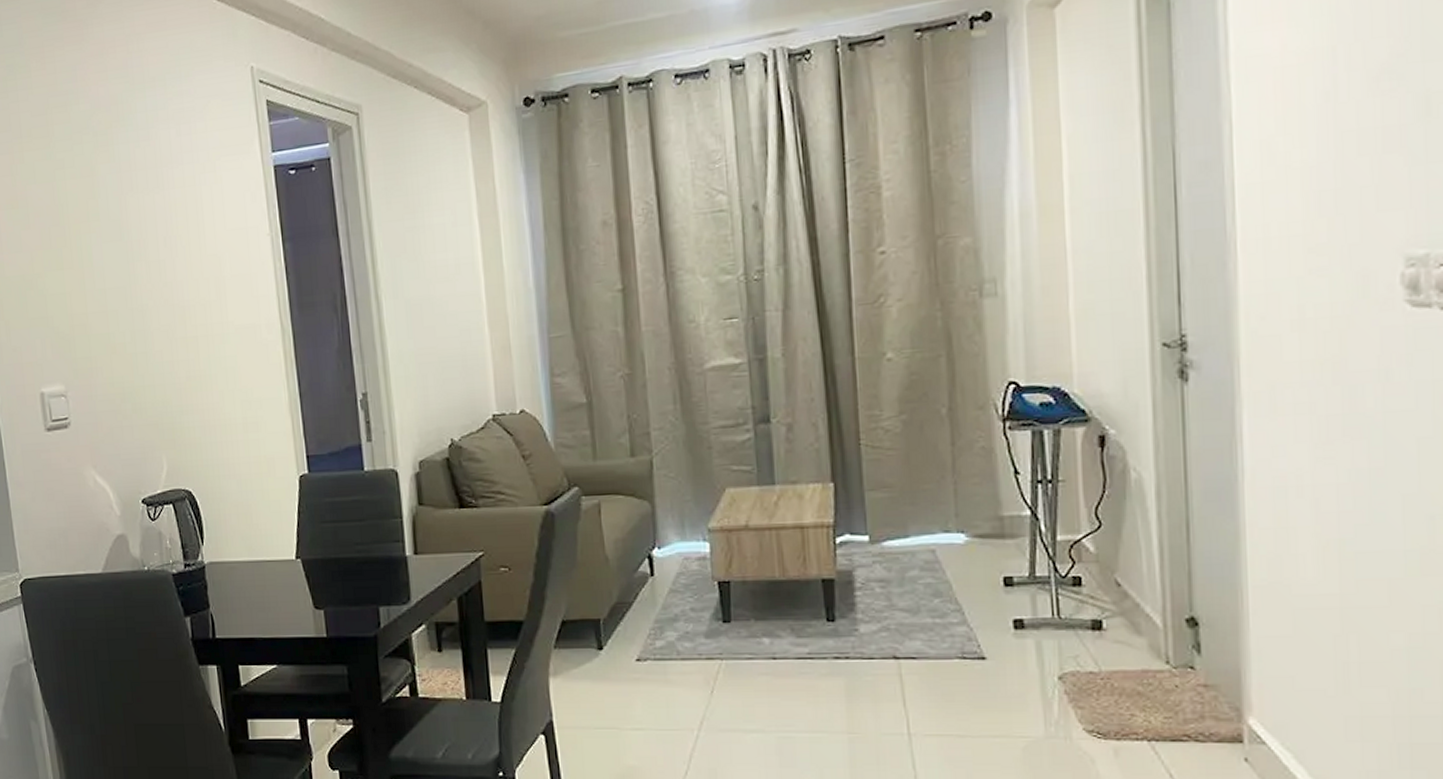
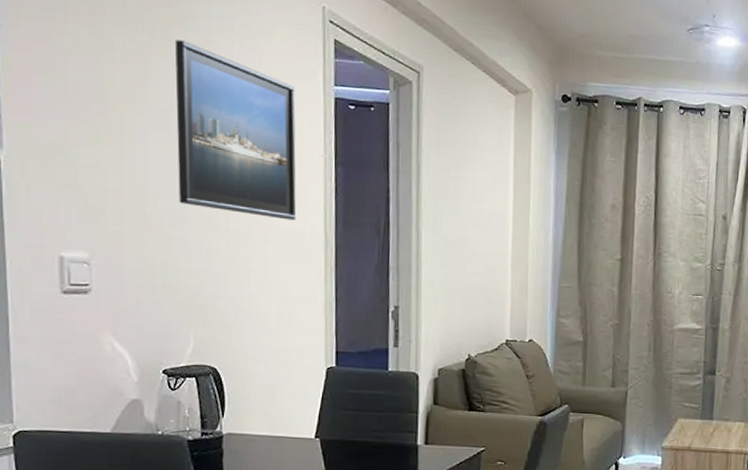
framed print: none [116,141,251,317] -> present [174,39,297,221]

